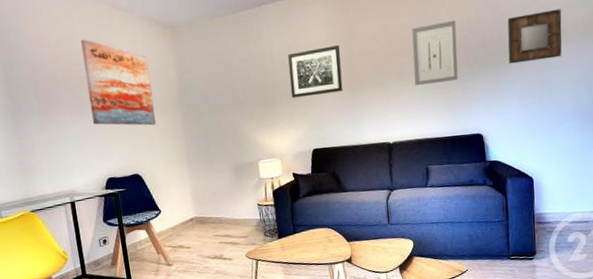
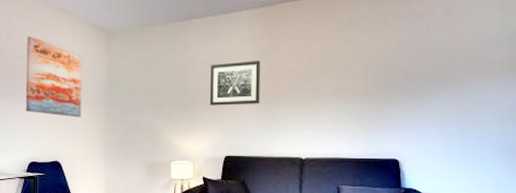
wall art: present [412,20,458,86] -> none [331,46,377,106]
home mirror: present [507,9,562,64] -> none [429,45,487,93]

